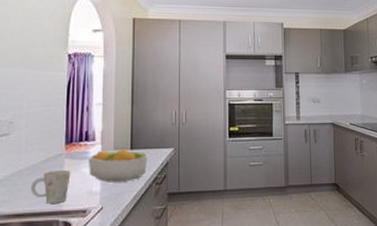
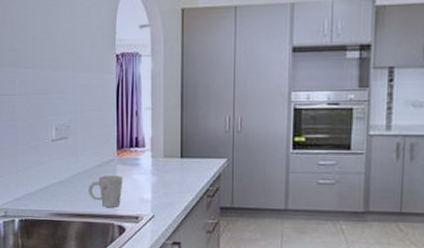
fruit bowl: present [88,148,148,182] -> none [138,156,198,192]

